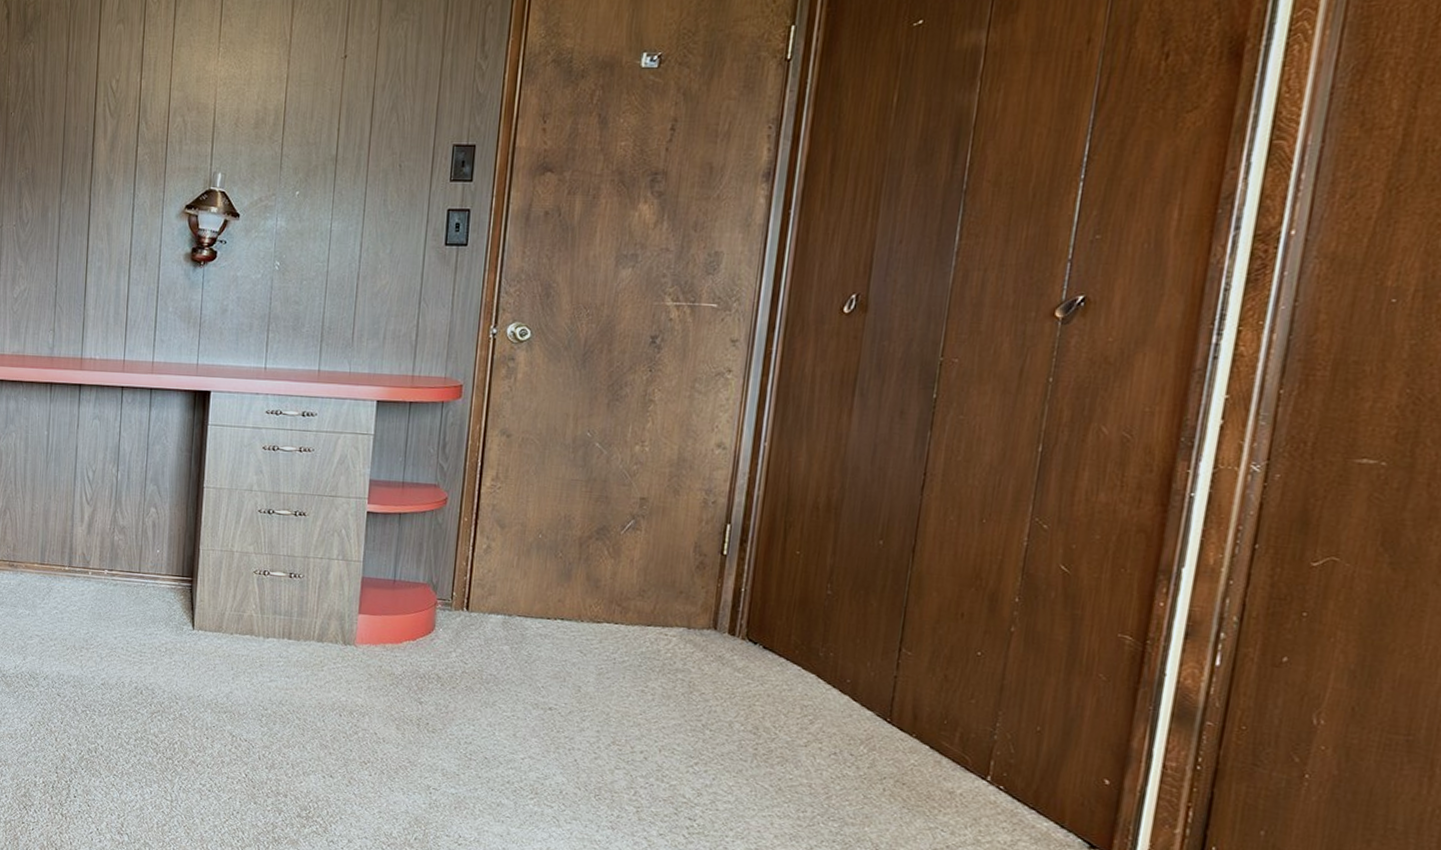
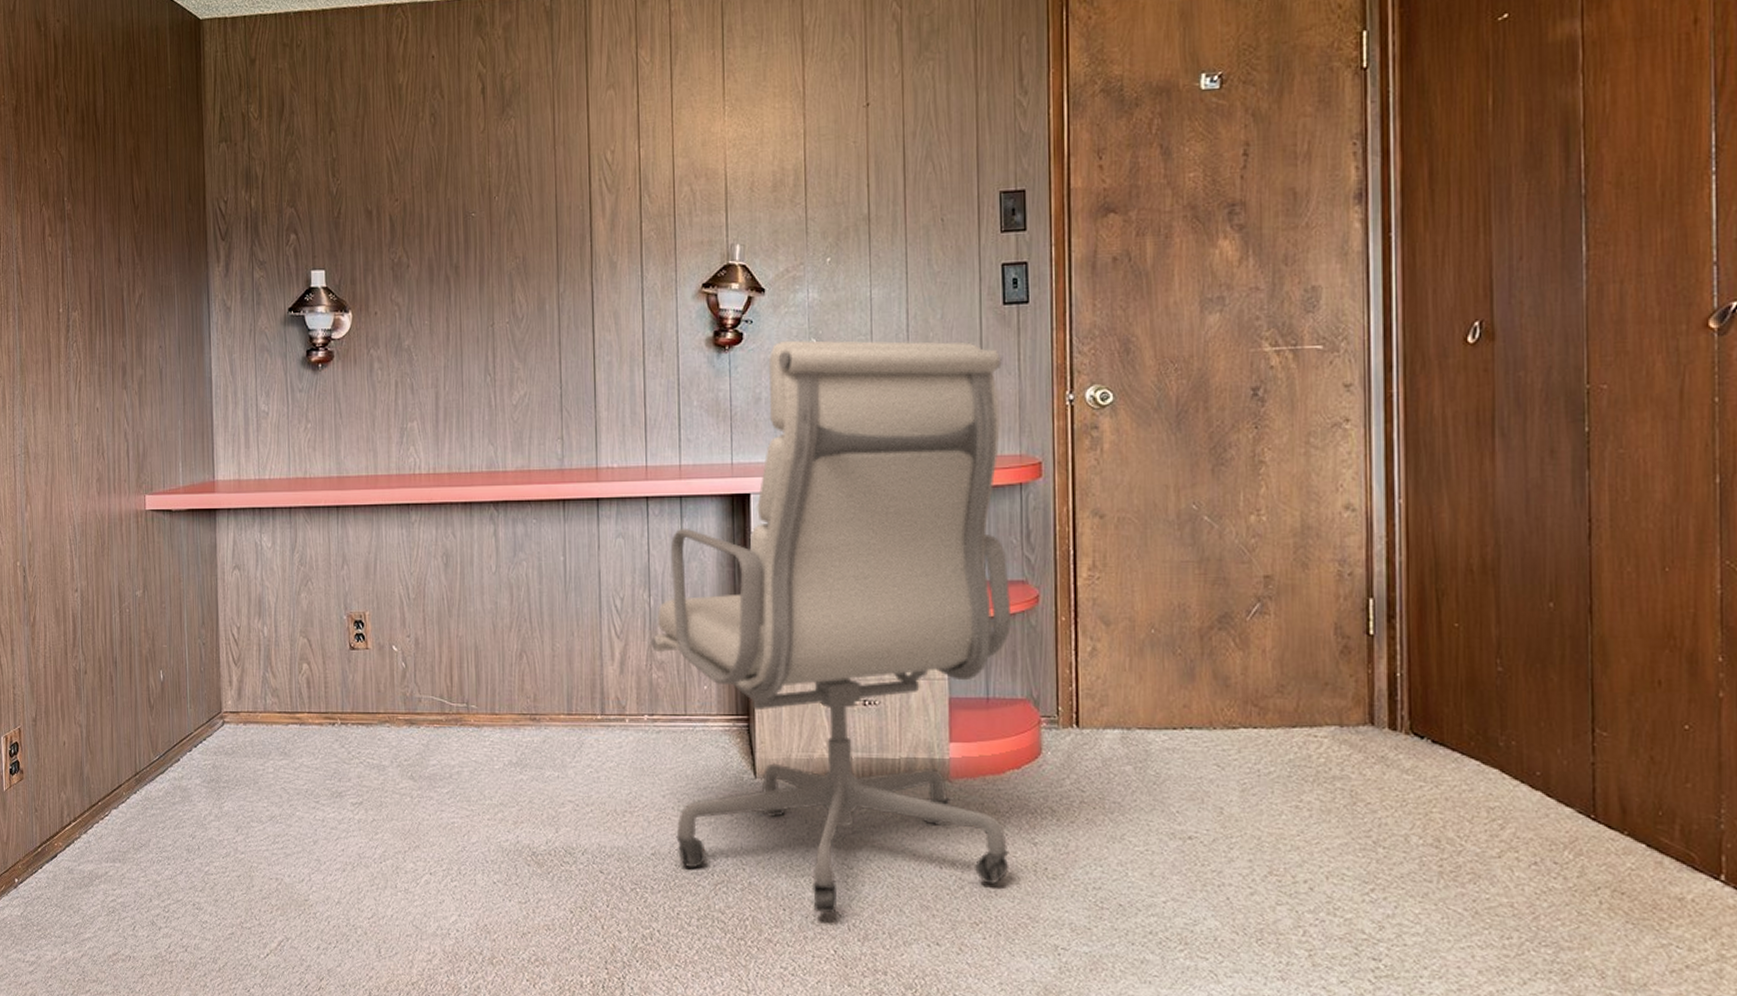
office chair: none [116,261,438,745] -> present [652,339,1012,914]

